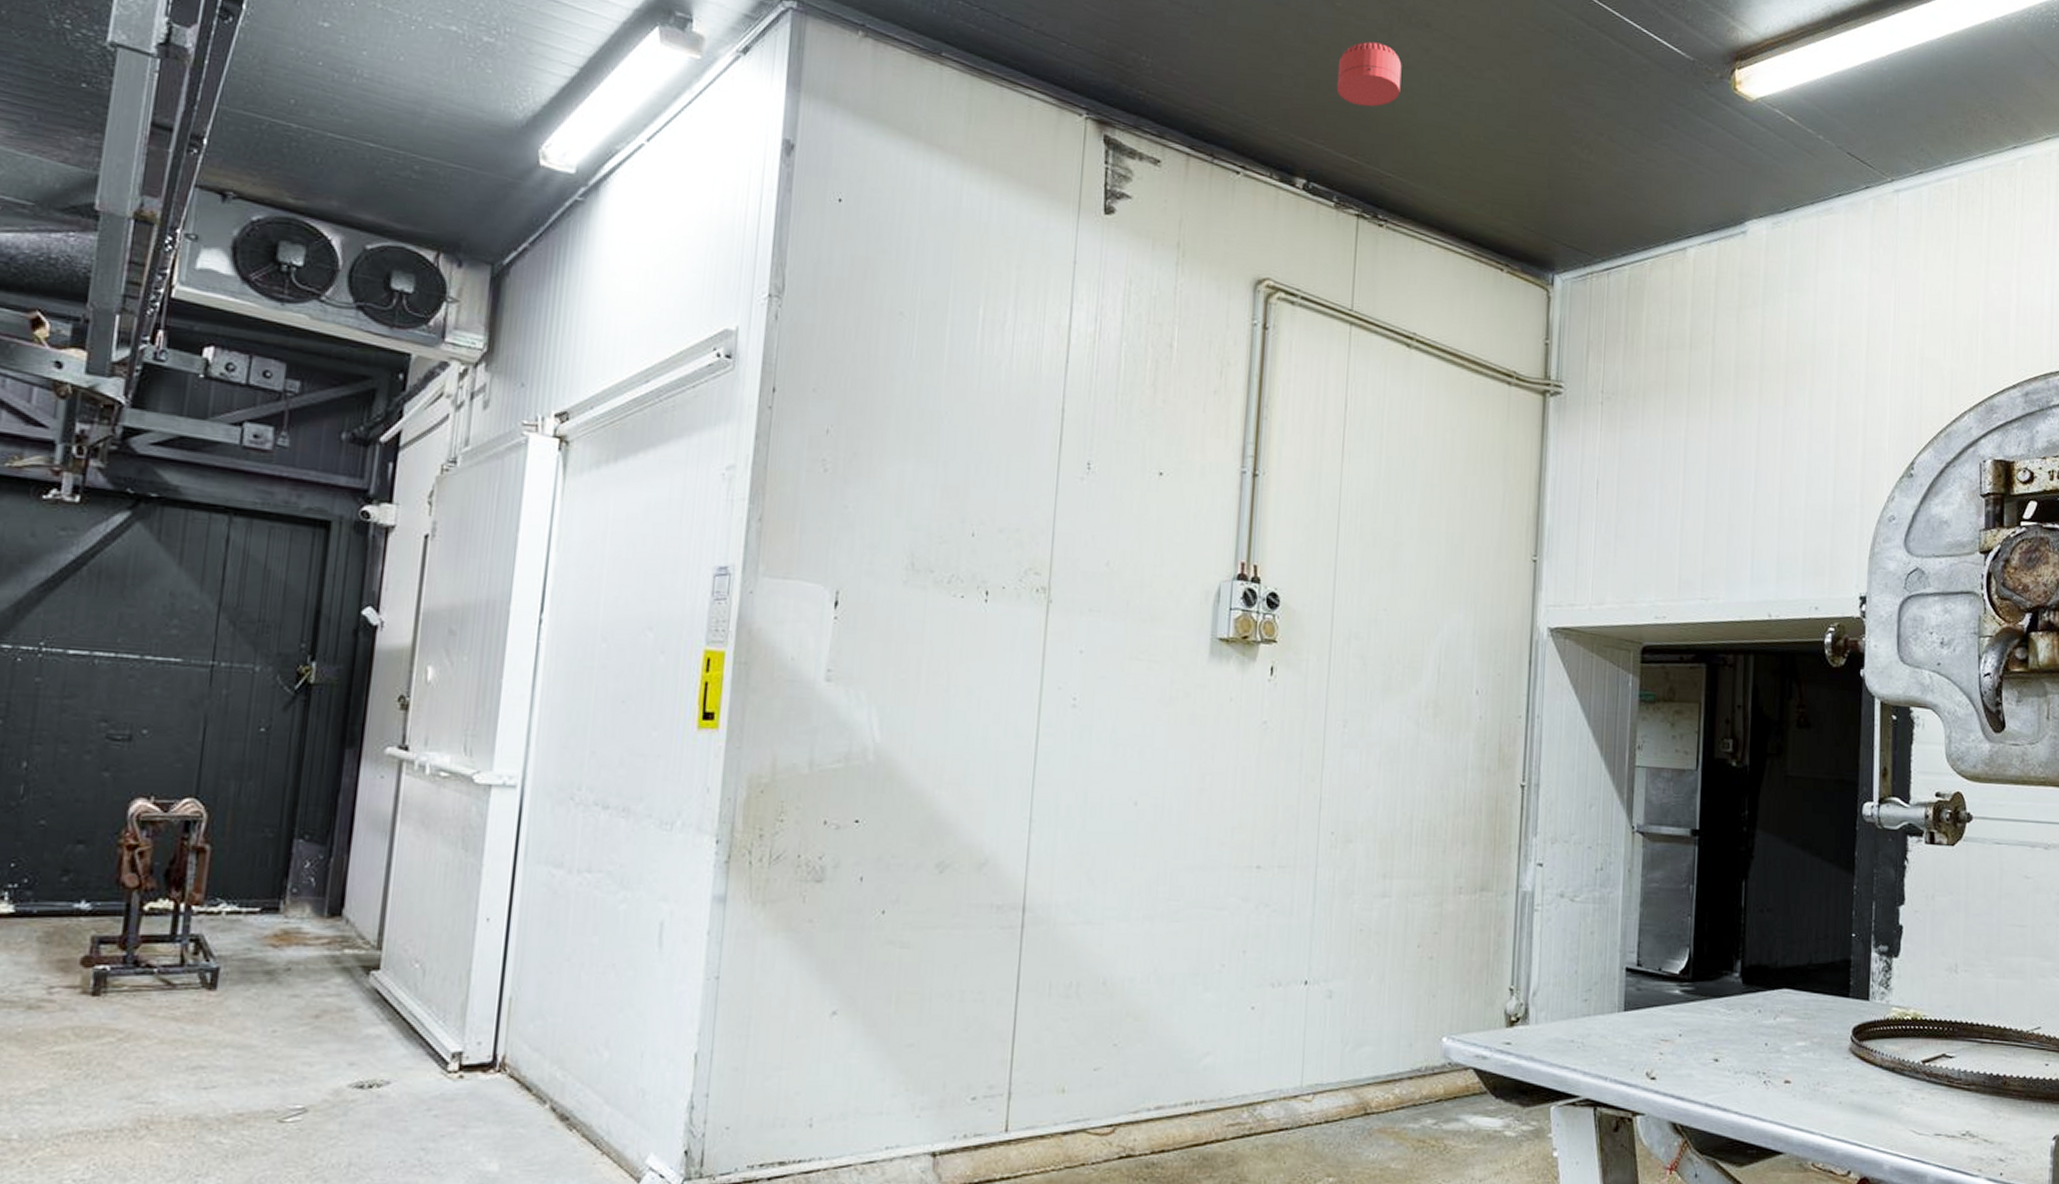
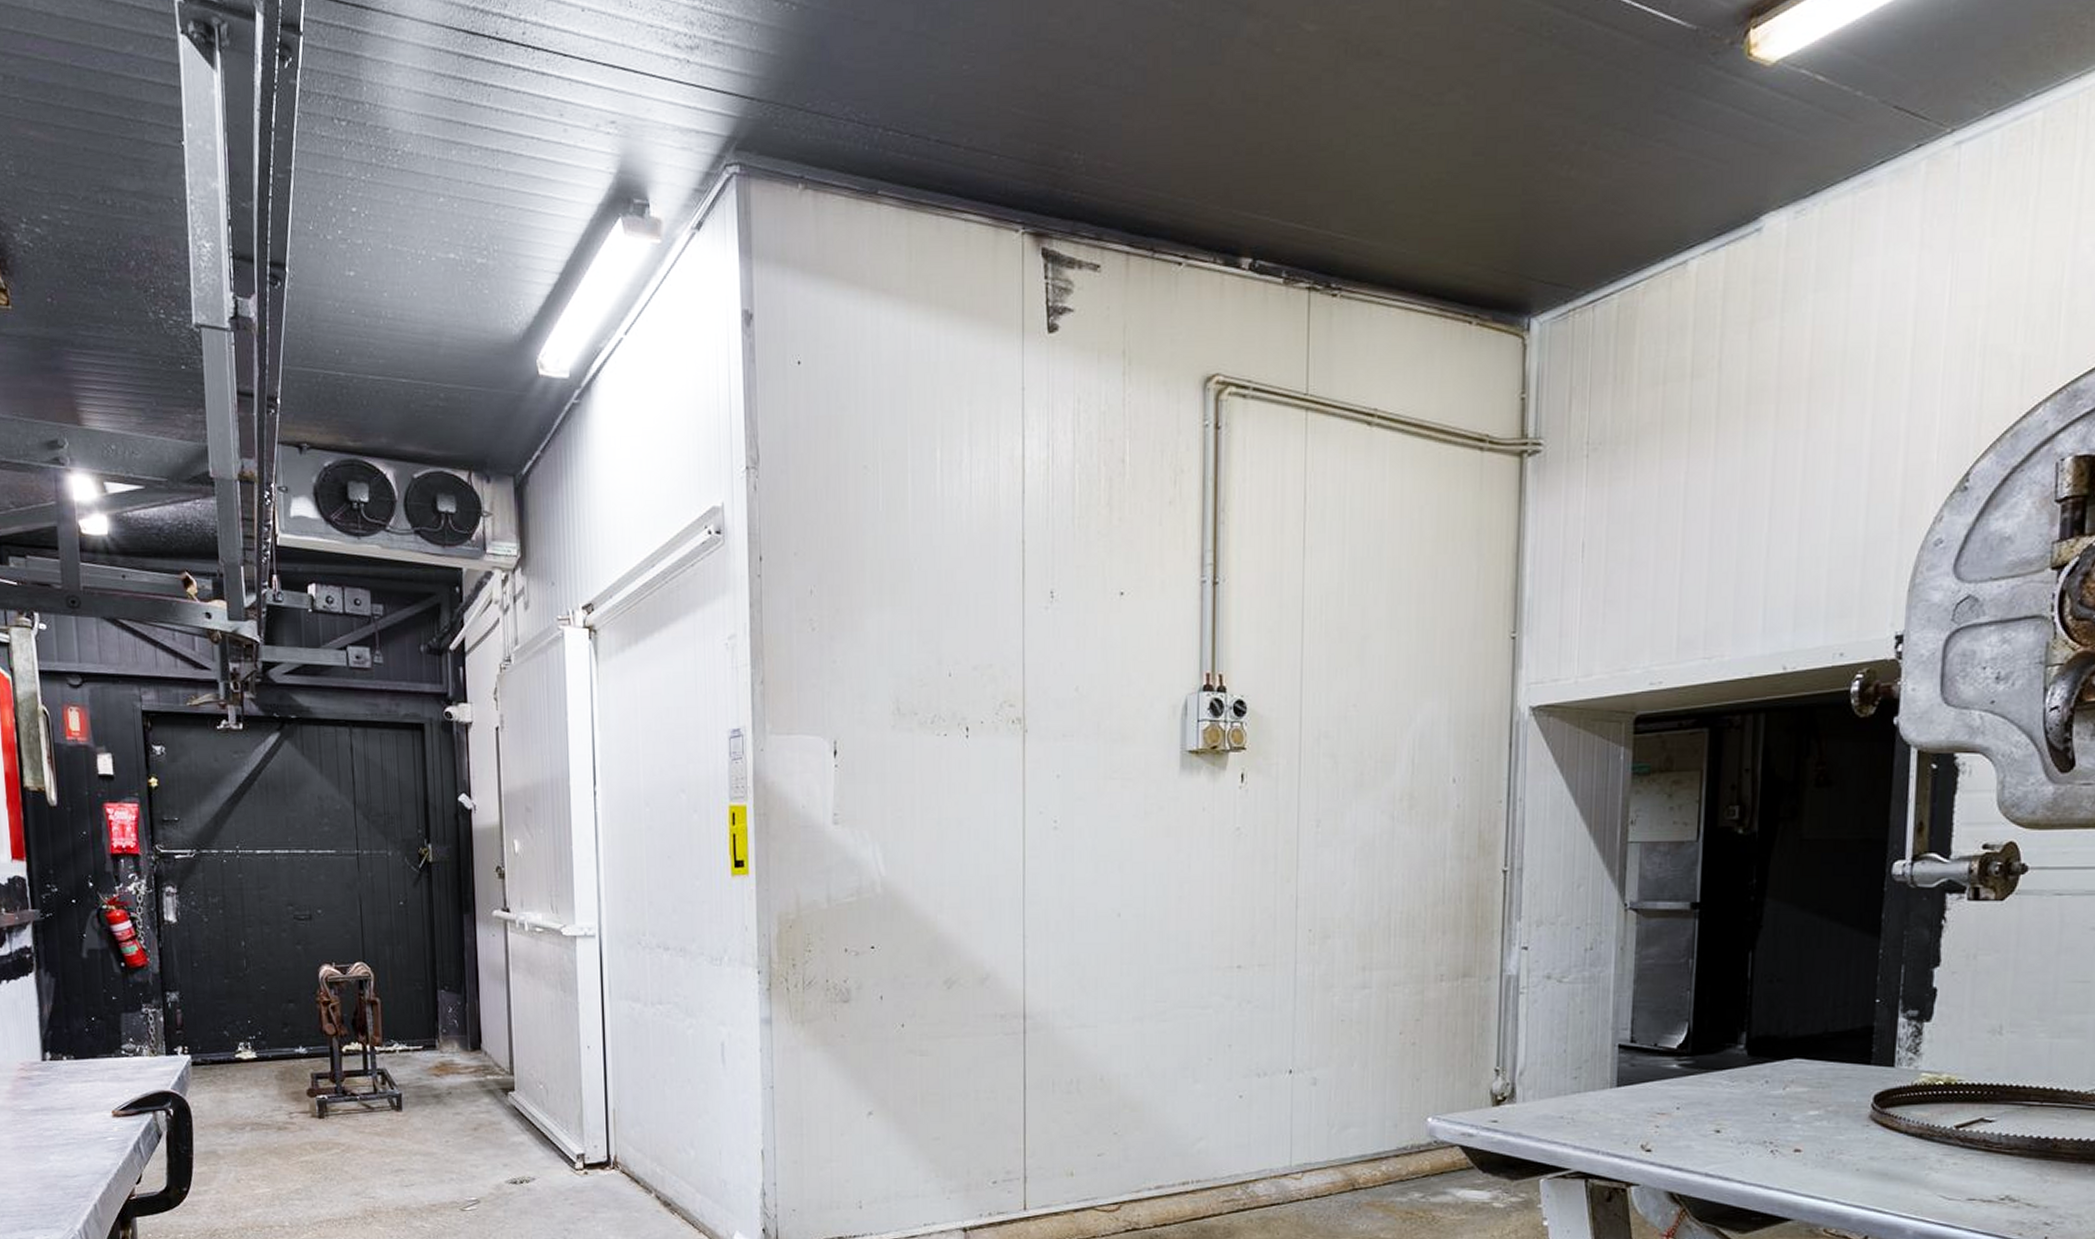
smoke detector: present [1336,41,1402,107] -> none [1280,85,1351,164]

